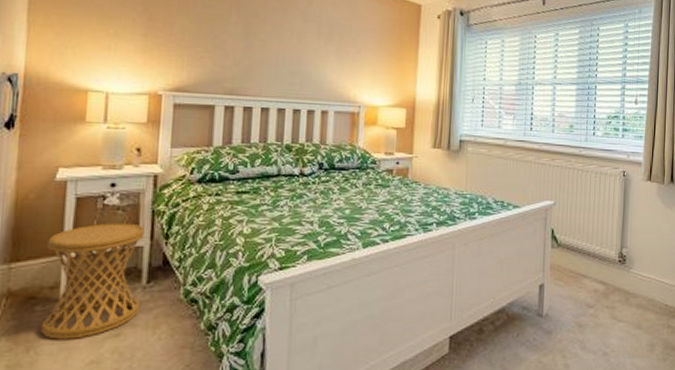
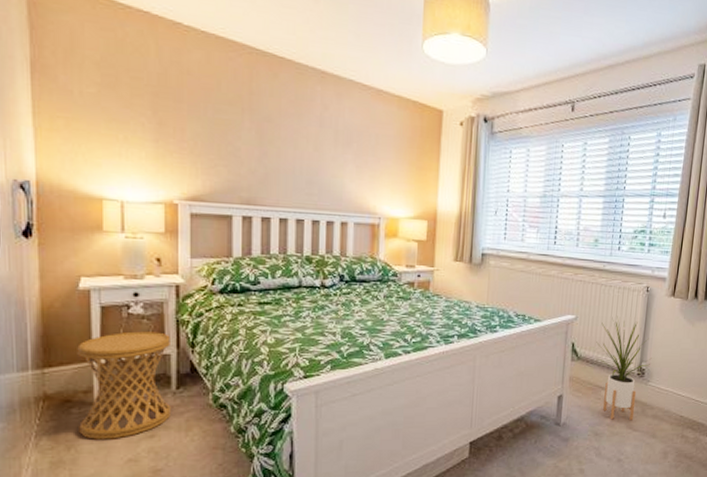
house plant: none [576,201,632,311] -> present [596,315,652,421]

